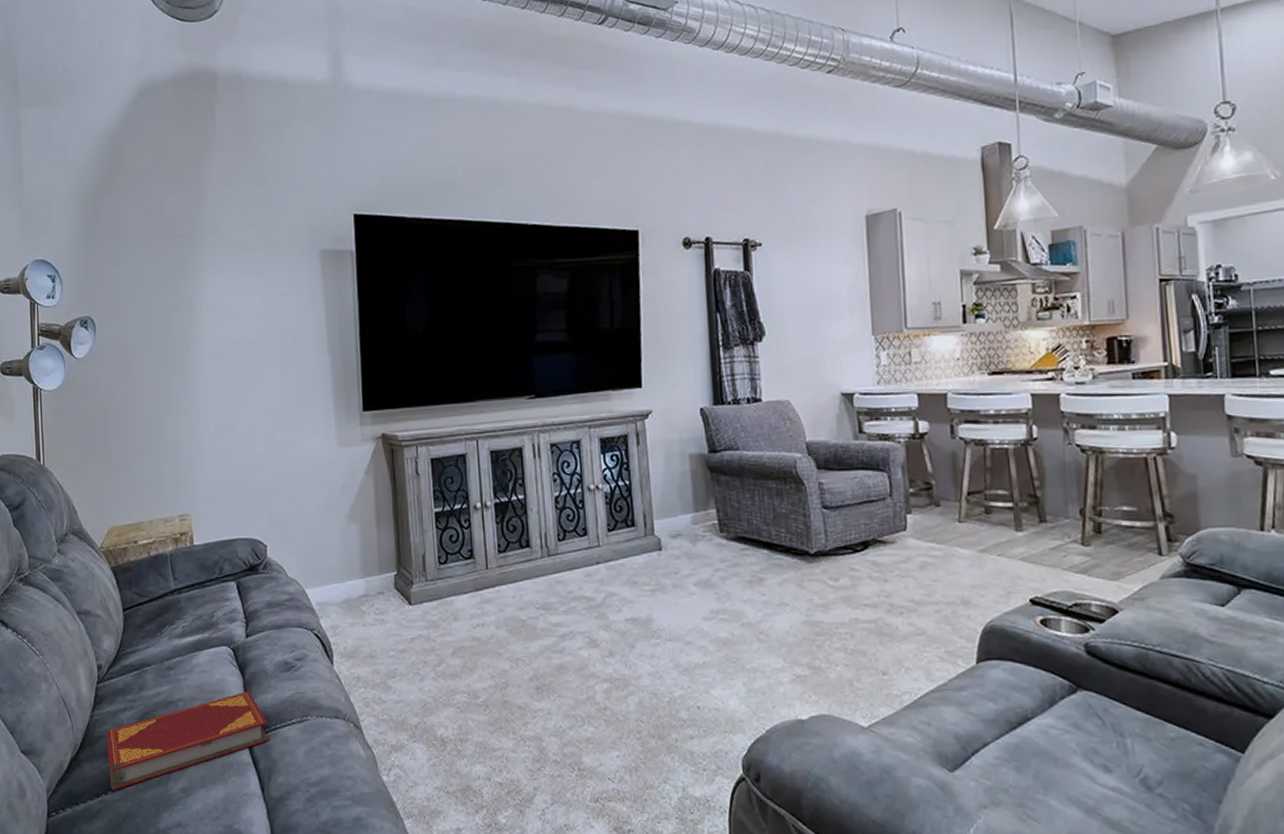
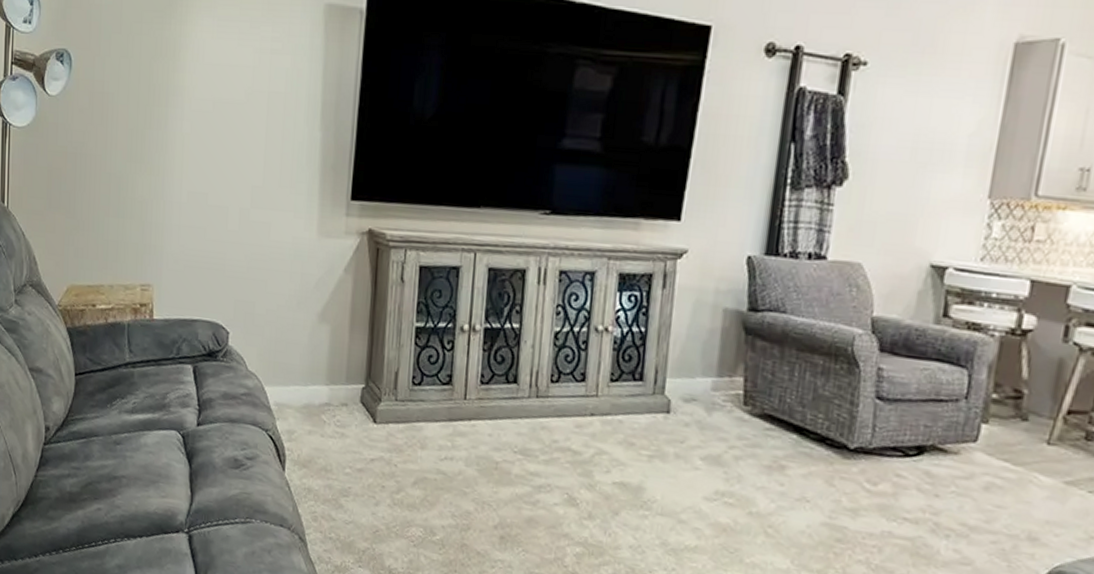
hardback book: present [106,691,269,790] -> none [48,480,211,554]

